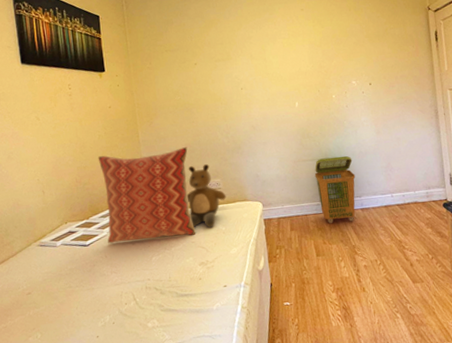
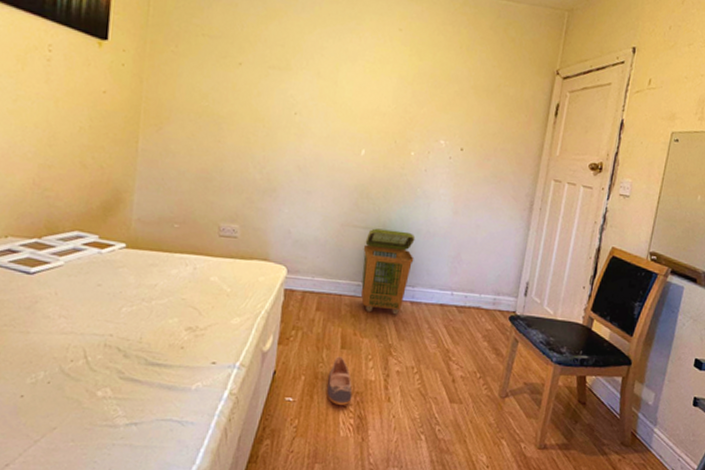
pillow: present [97,146,196,244] -> none [63,155,204,290]
bear: present [186,163,226,227] -> none [186,198,242,285]
shoe: none [312,262,335,302] -> present [327,356,353,405]

